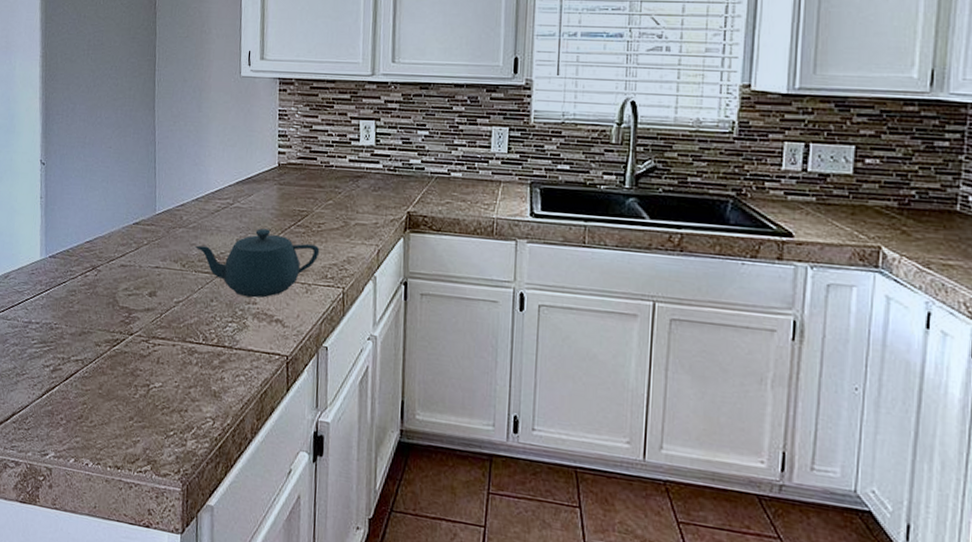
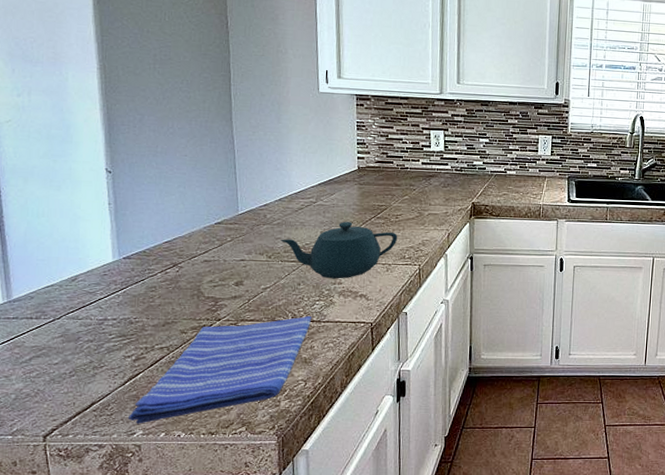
dish towel: none [42,339,224,445] -> present [127,316,312,424]

